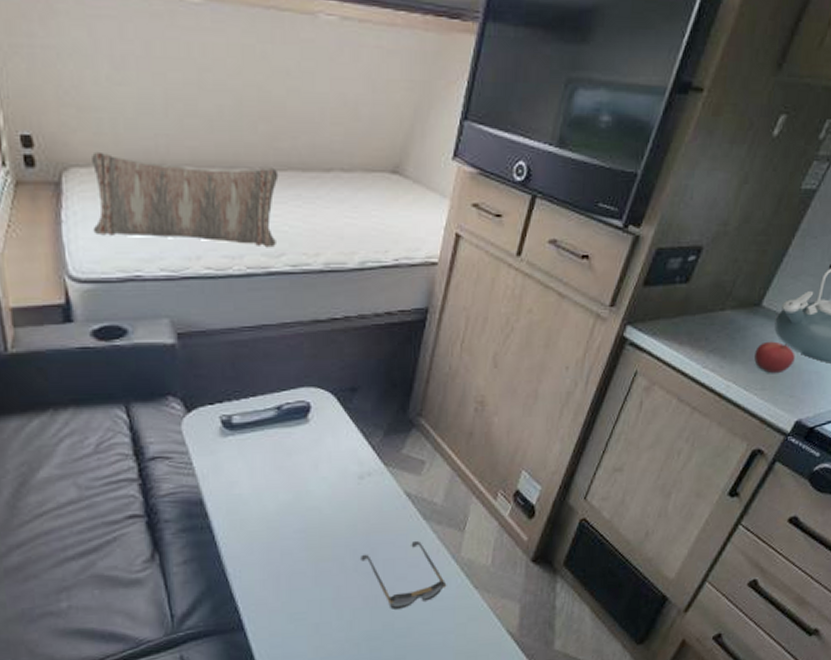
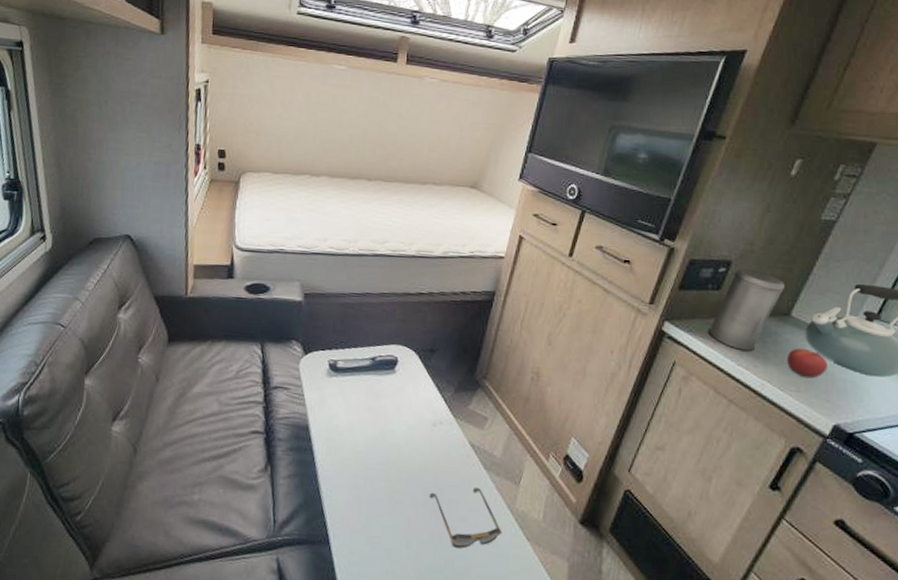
pillow: present [92,151,279,248] -> none [256,162,388,236]
canister: none [673,254,758,352] -> present [708,268,786,352]

